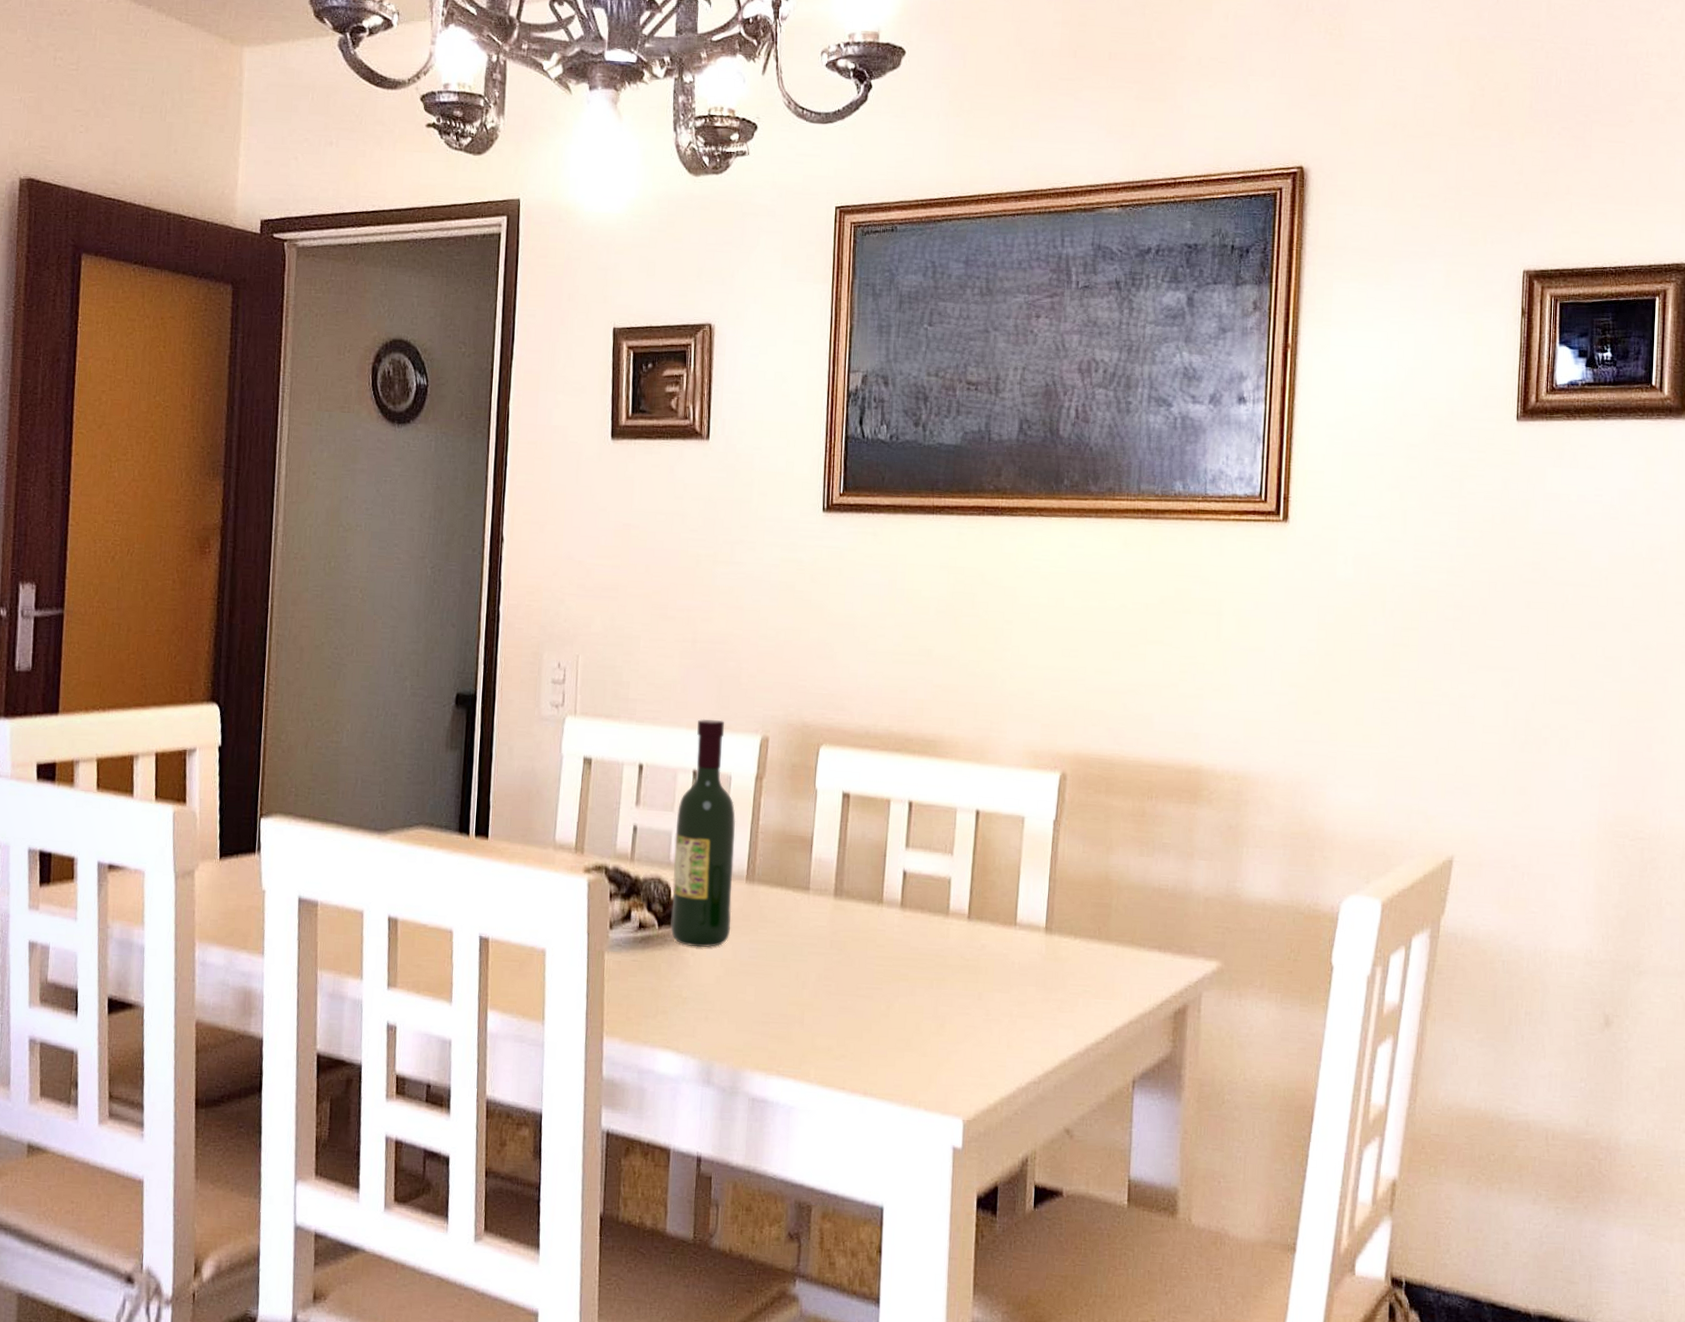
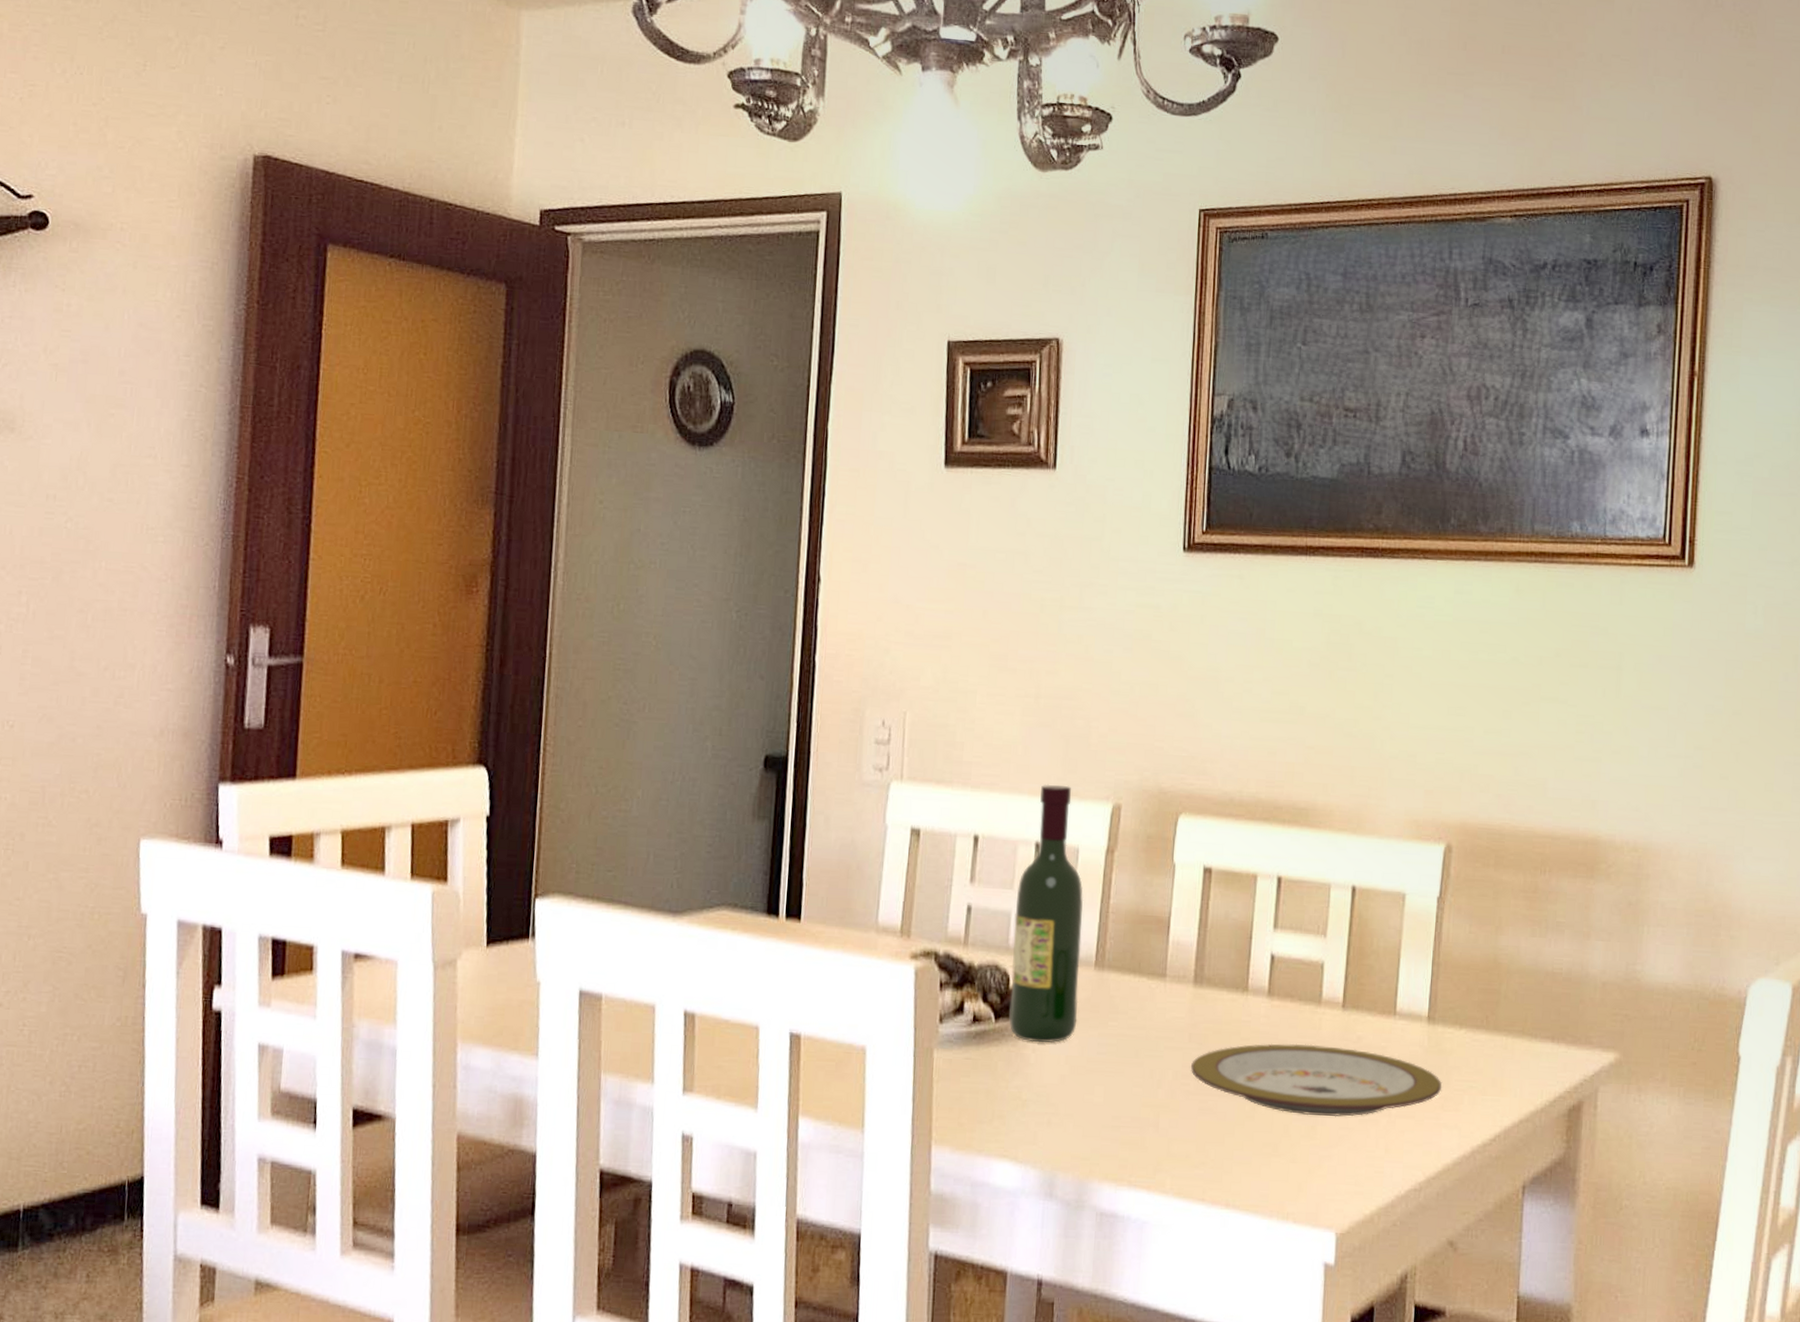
plate: none [832,950,1059,1017] -> present [1191,1043,1443,1117]

